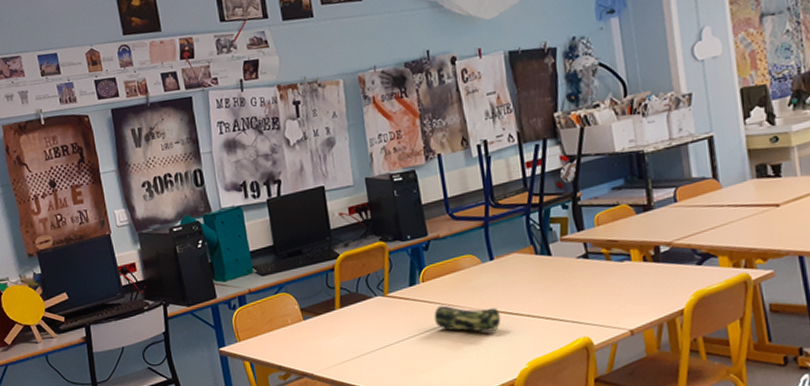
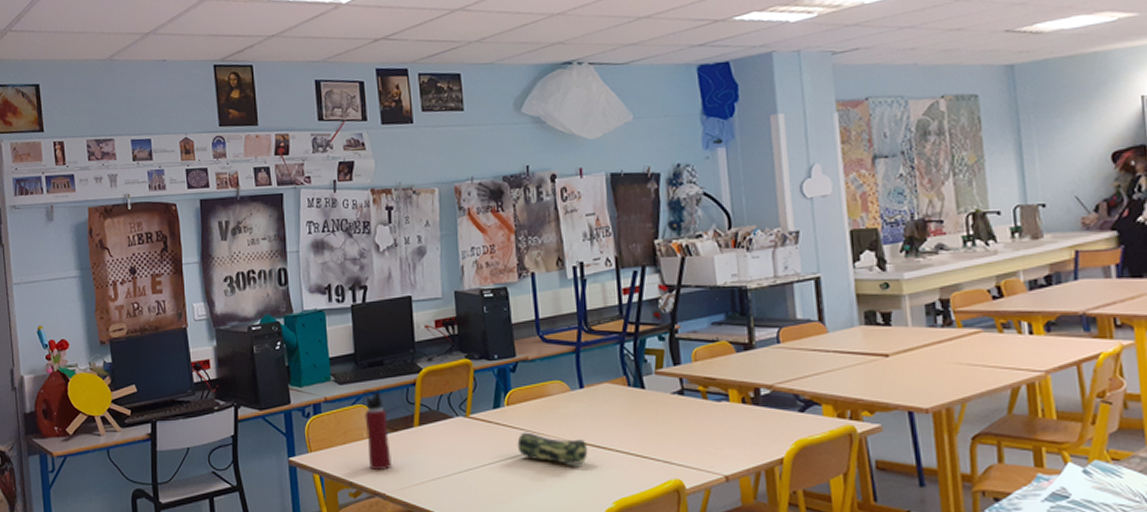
water bottle: none [284,277,317,354] -> present [362,389,391,471]

